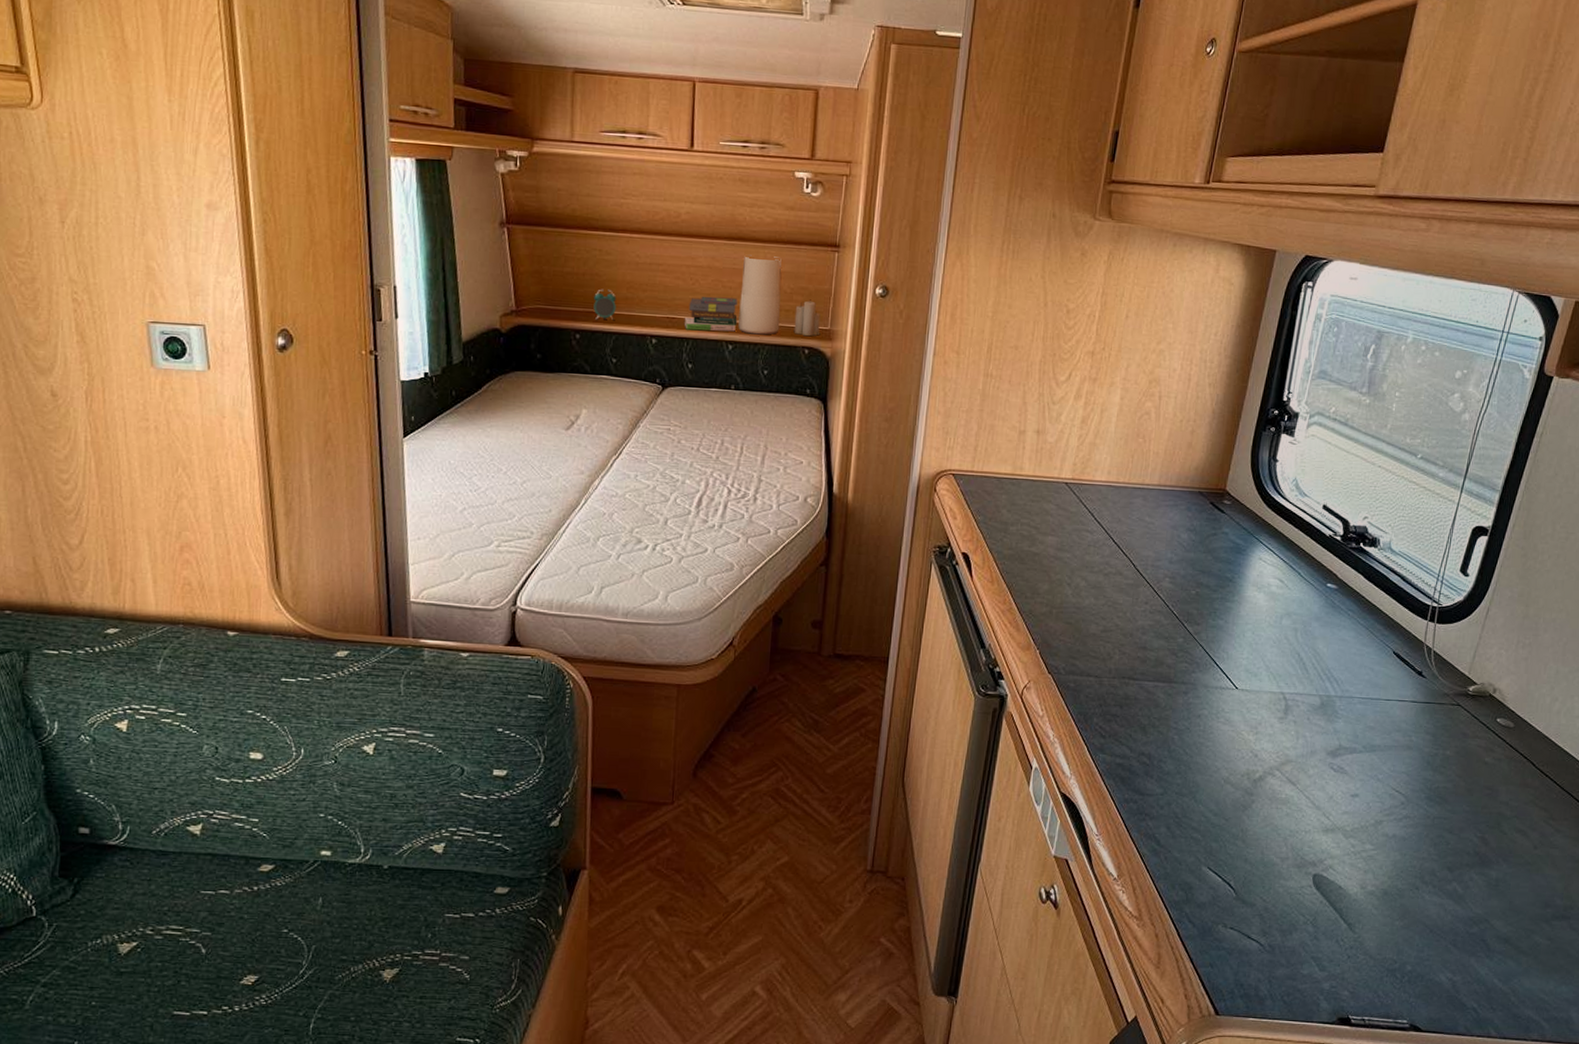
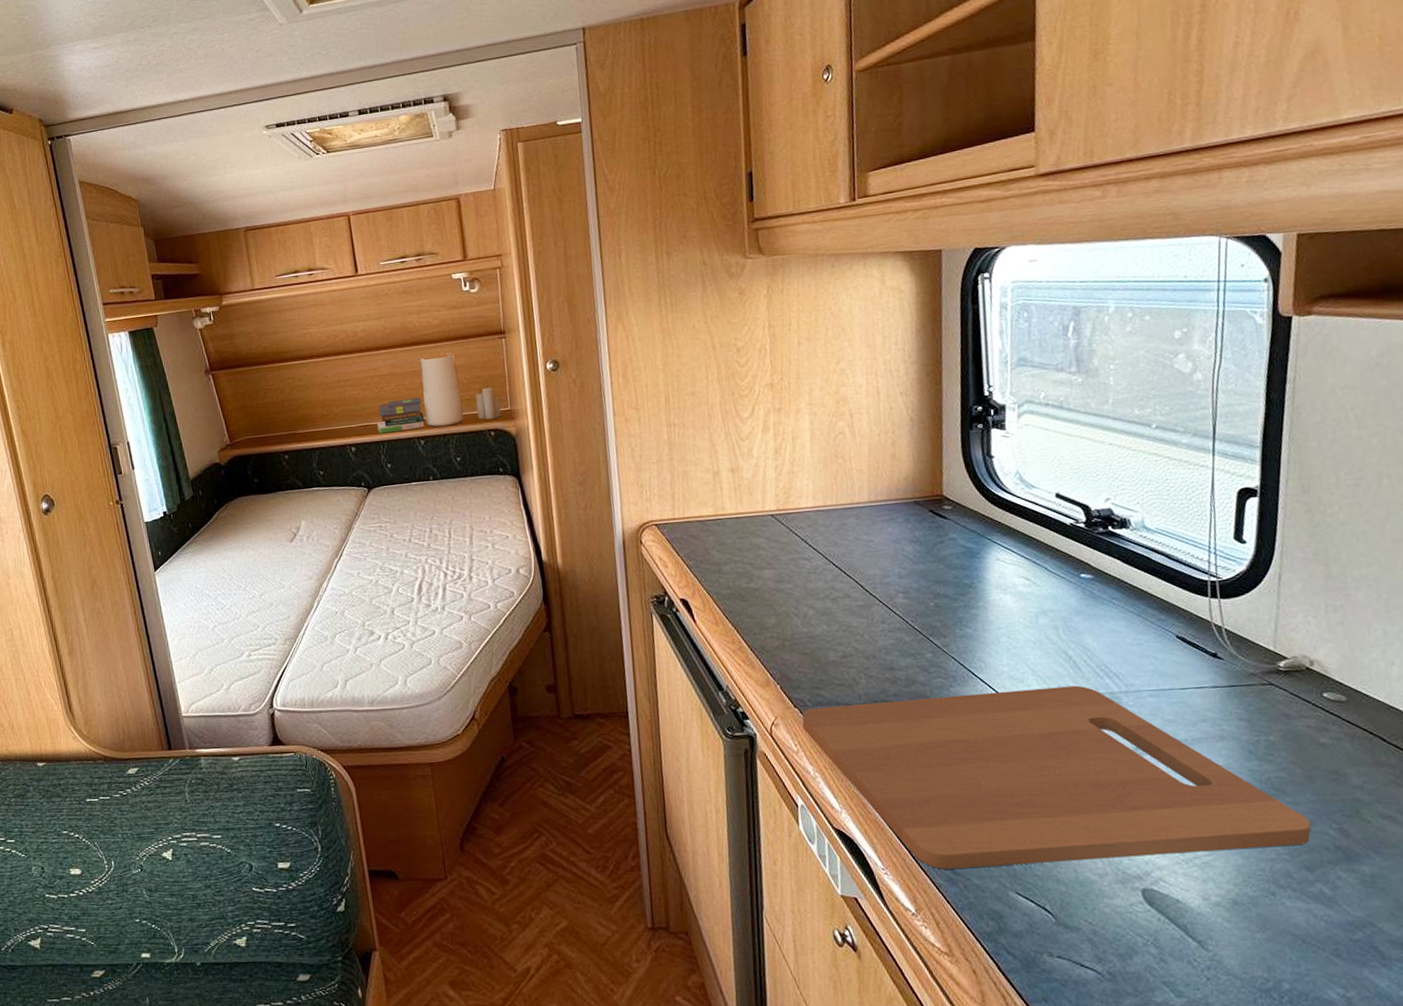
alarm clock: present [593,289,617,321] -> none [294,411,316,440]
cutting board: none [1052,676,1461,848] -> present [801,685,1312,870]

